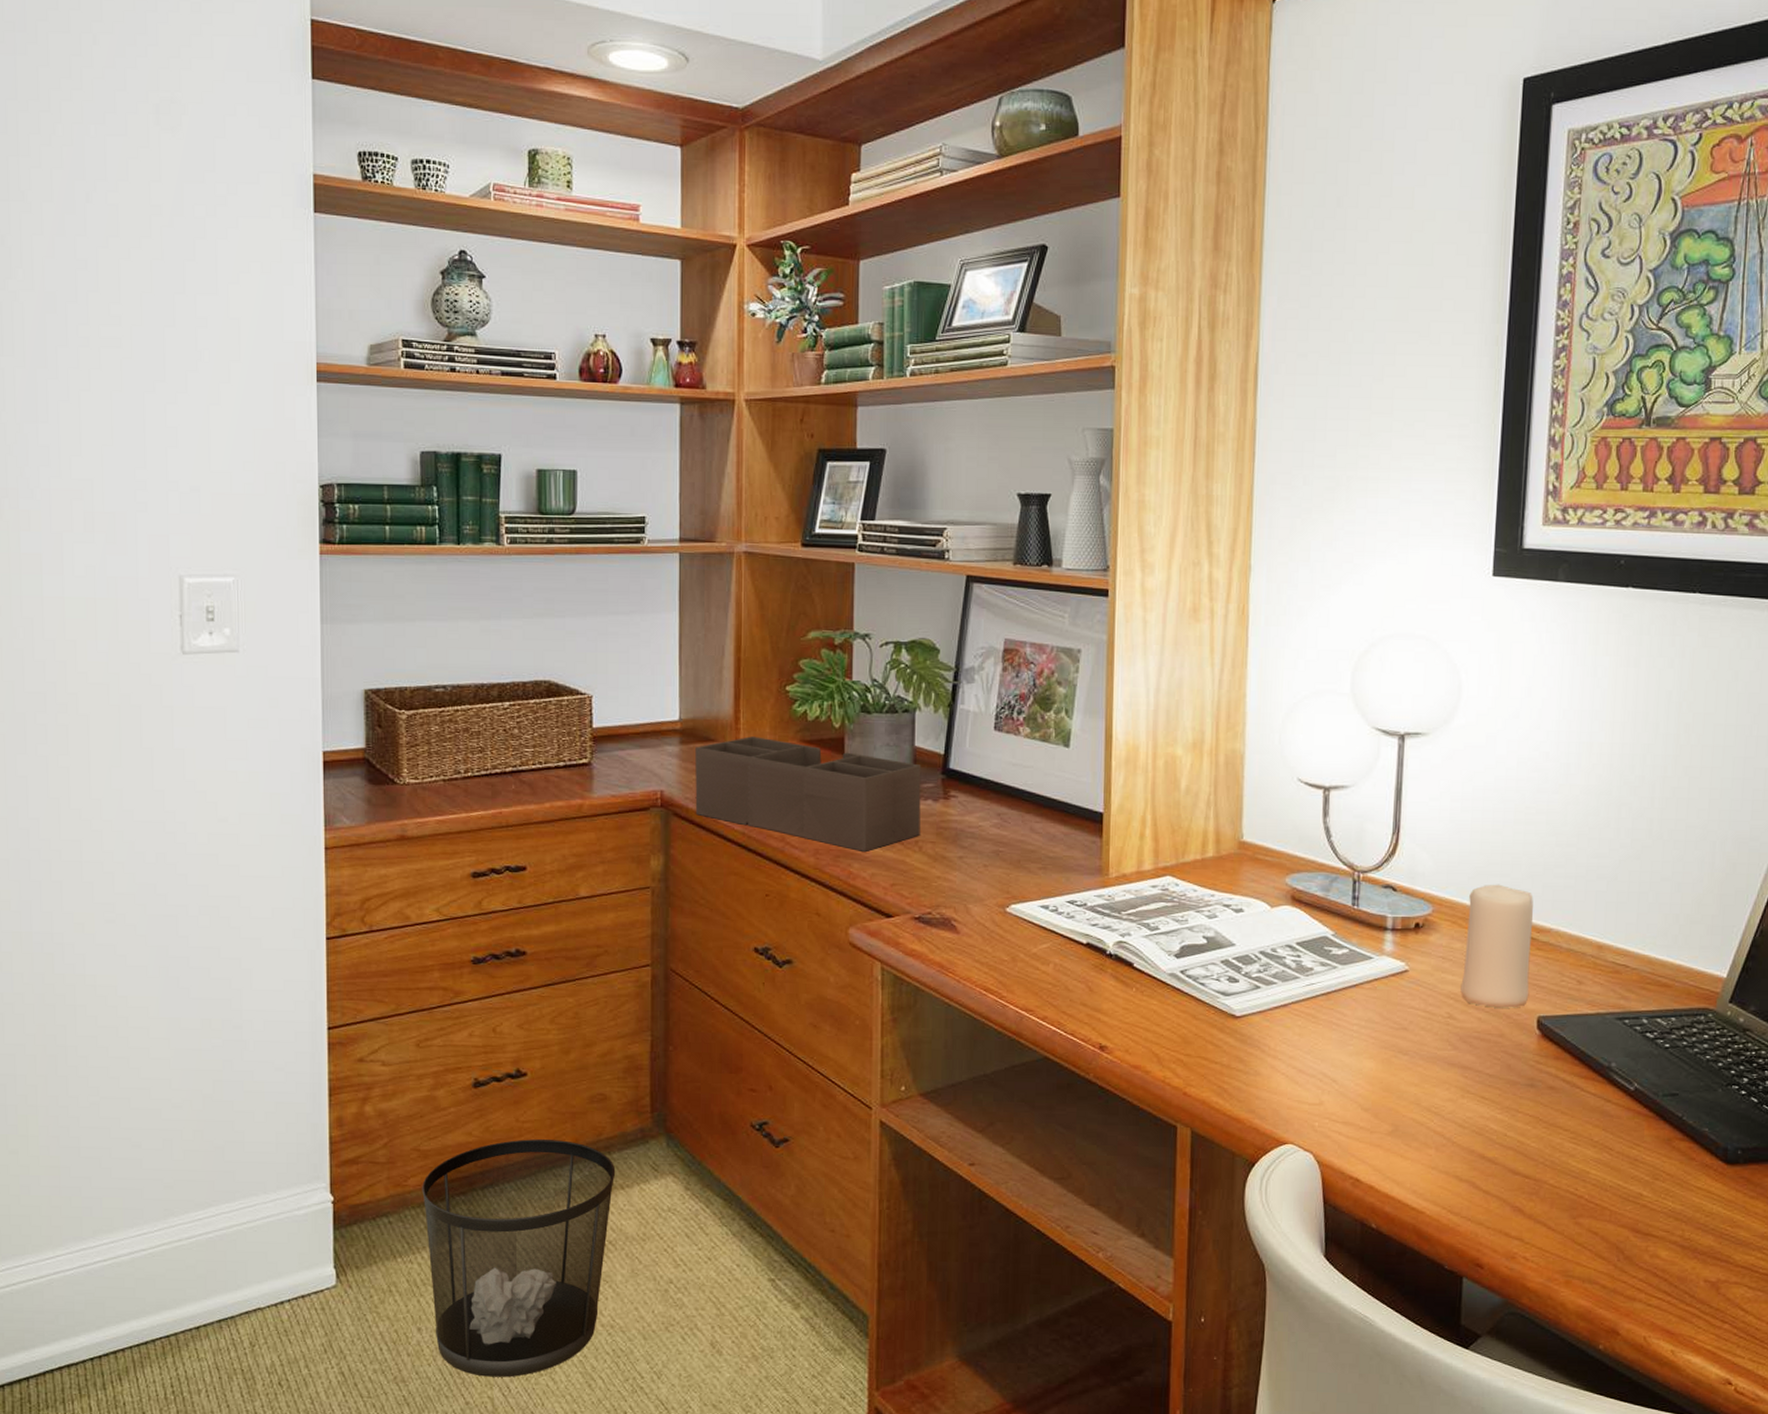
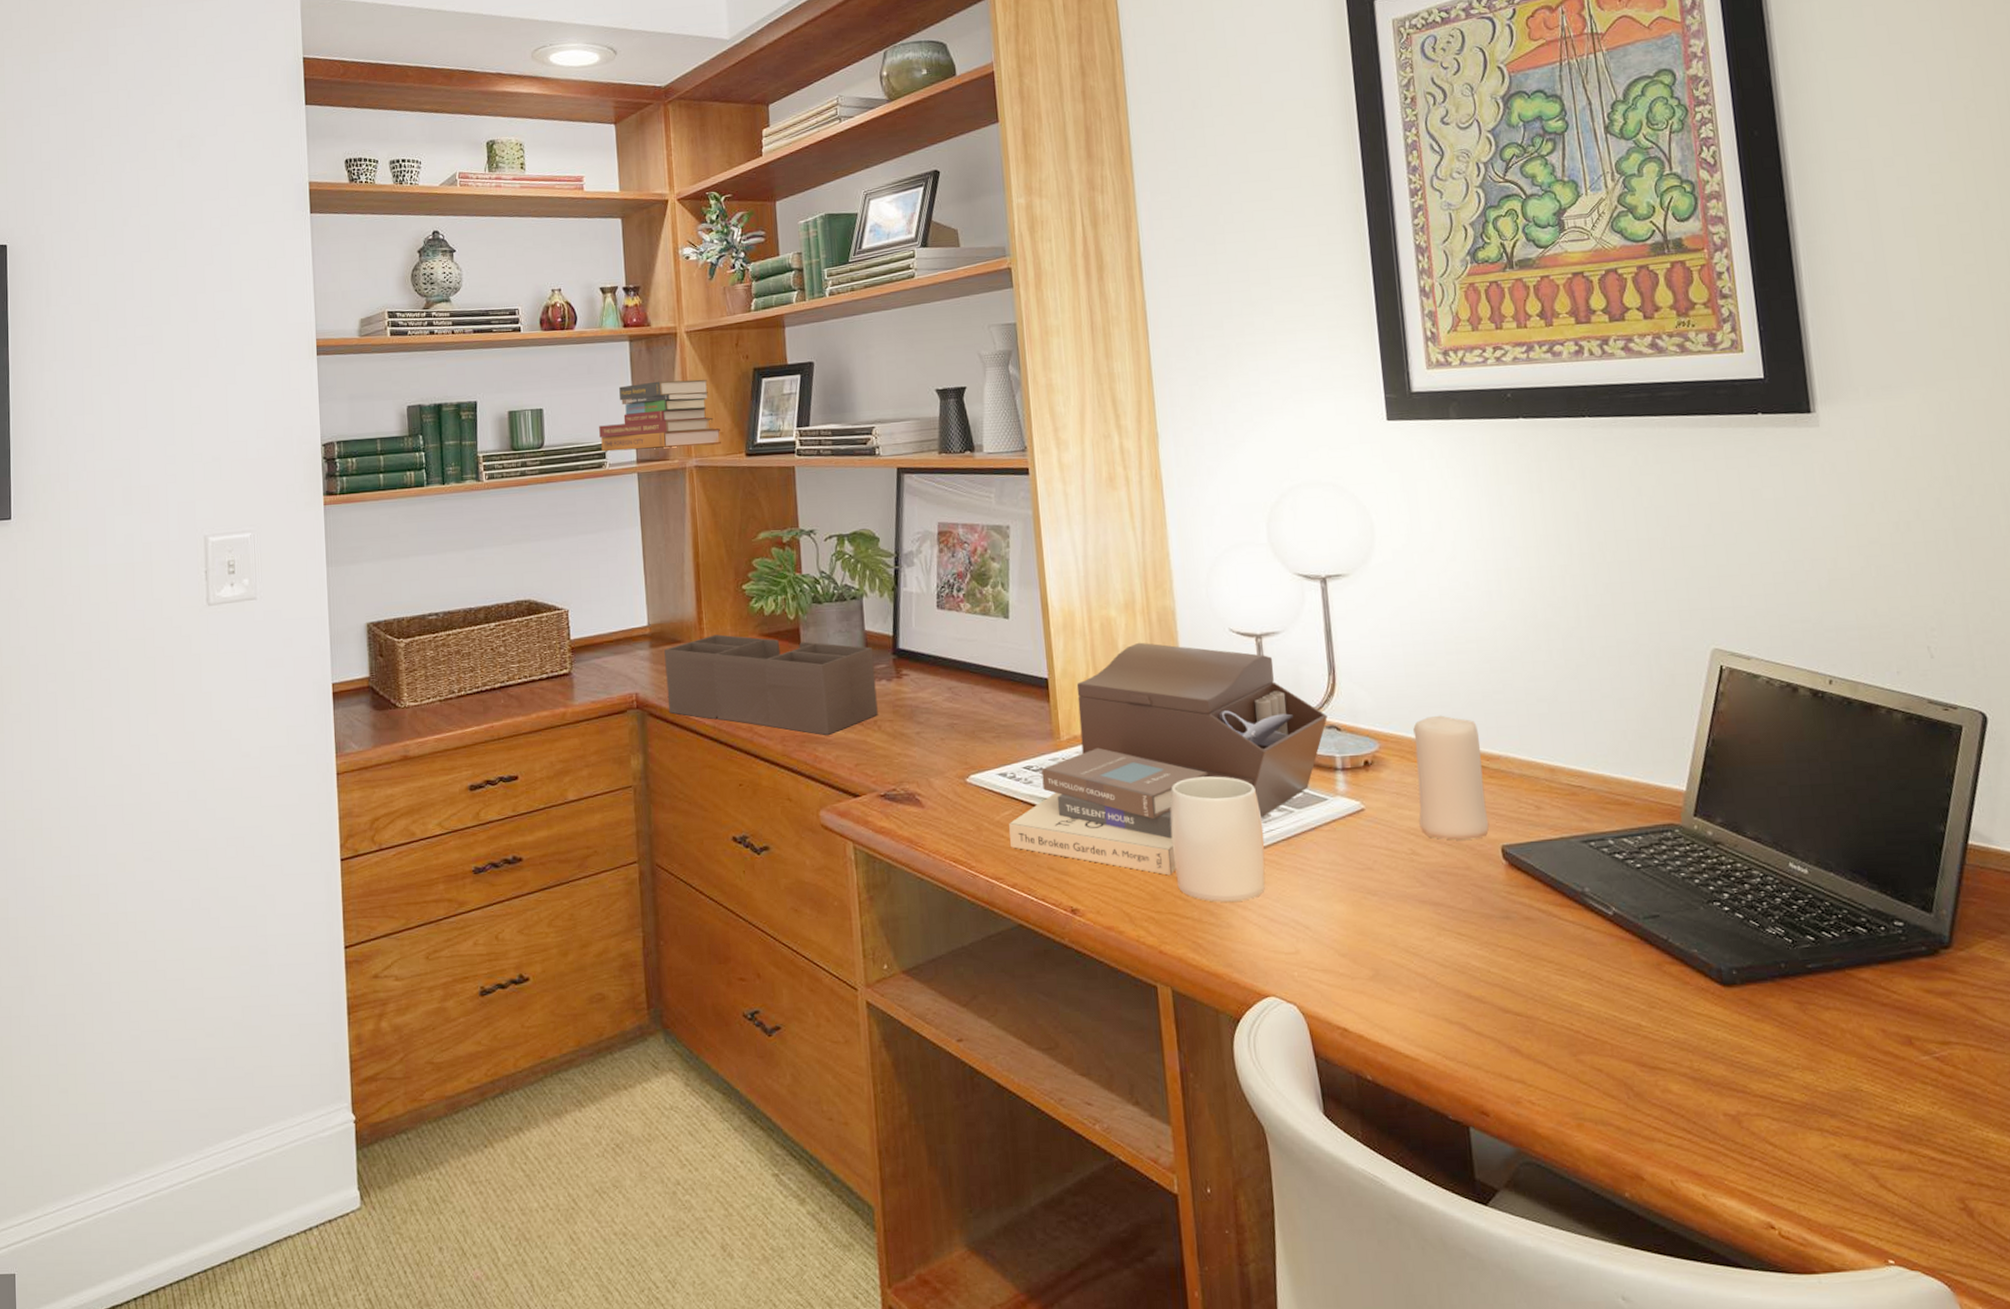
waste bin: present [422,1139,616,1377] -> none [437,1043,618,1296]
books: none [639,452,775,529] -> present [599,379,721,452]
books: none [1045,888,1256,1020] -> present [1009,747,1208,876]
sewing box: none [1130,784,1385,971] -> present [1076,642,1328,818]
mug: none [1209,925,1305,1051] -> present [1169,776,1266,902]

